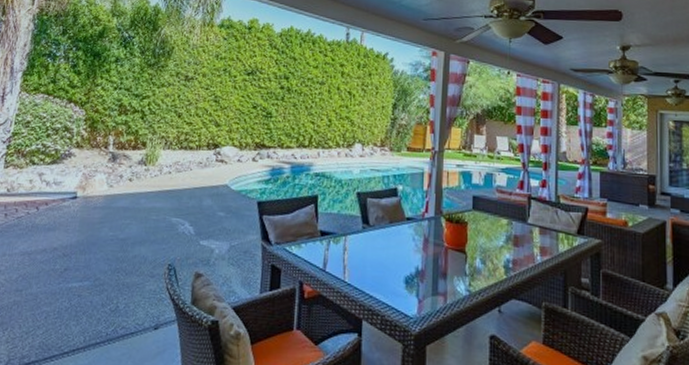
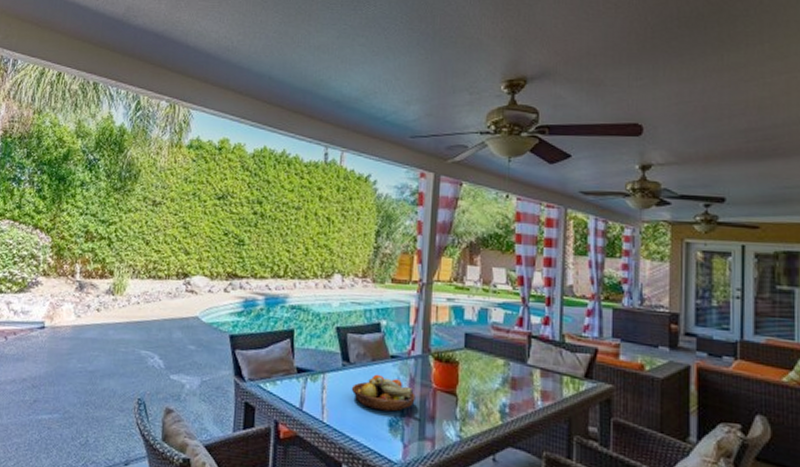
fruit bowl: none [370,235,429,270] -> present [351,374,415,412]

